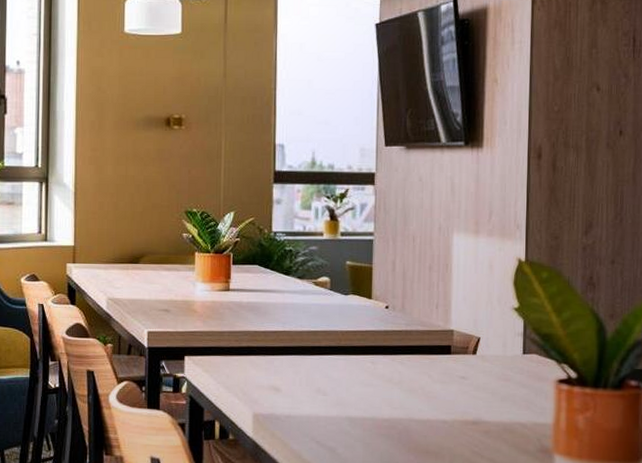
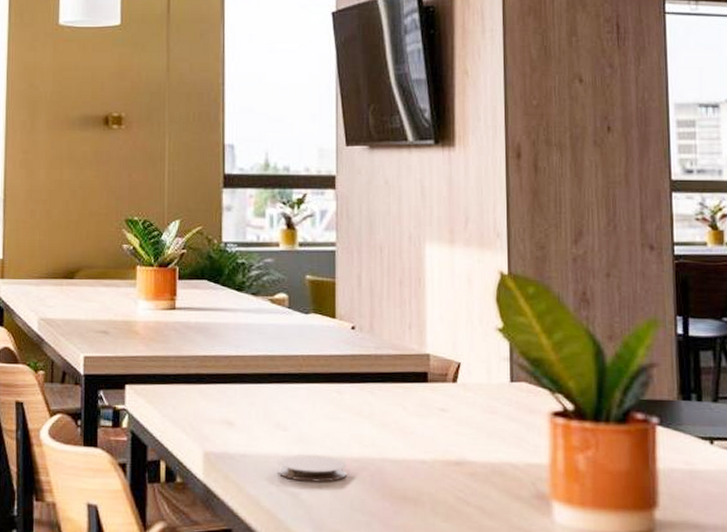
coaster: none [318,416,378,439] -> present [278,455,347,482]

